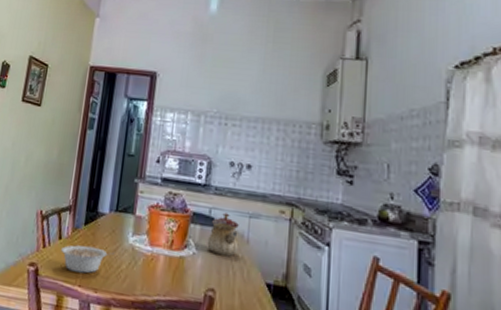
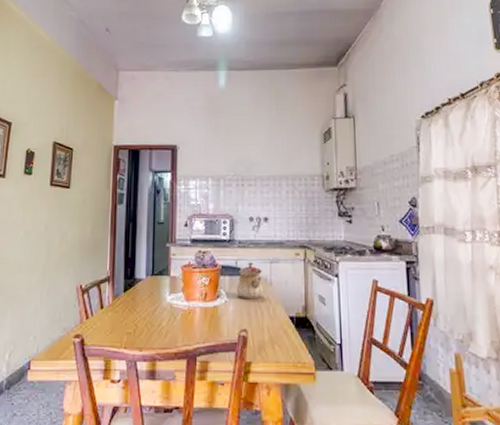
legume: present [61,245,114,274] -> none [104,310,154,336]

